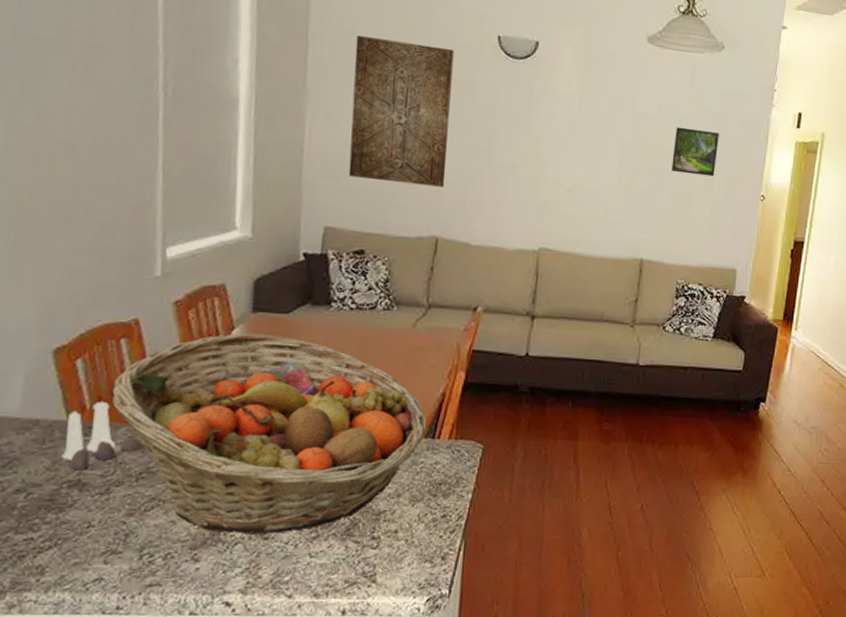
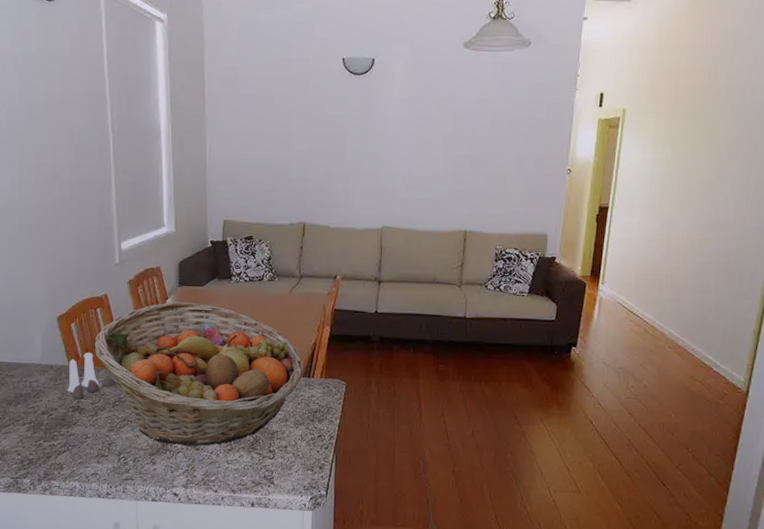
wall art: present [348,36,454,187] -> none [237,72,310,184]
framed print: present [671,127,719,177] -> none [488,117,529,157]

